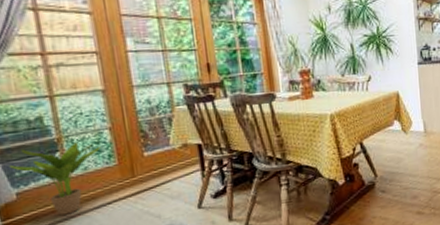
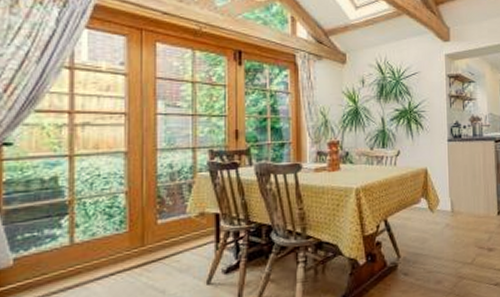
potted plant: present [9,142,101,216] -> none [12,205,113,286]

